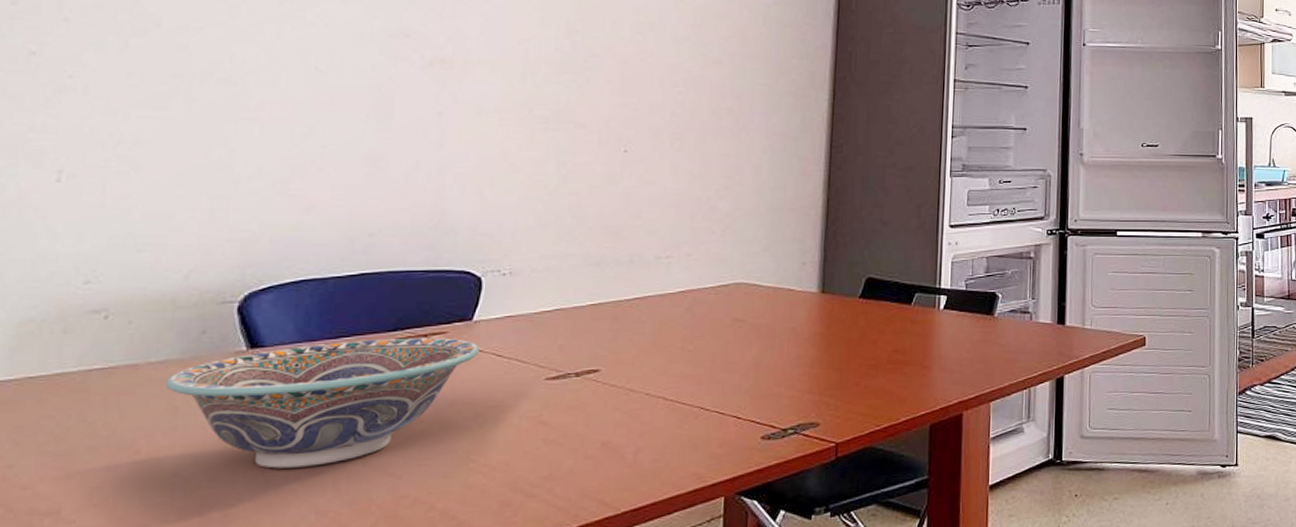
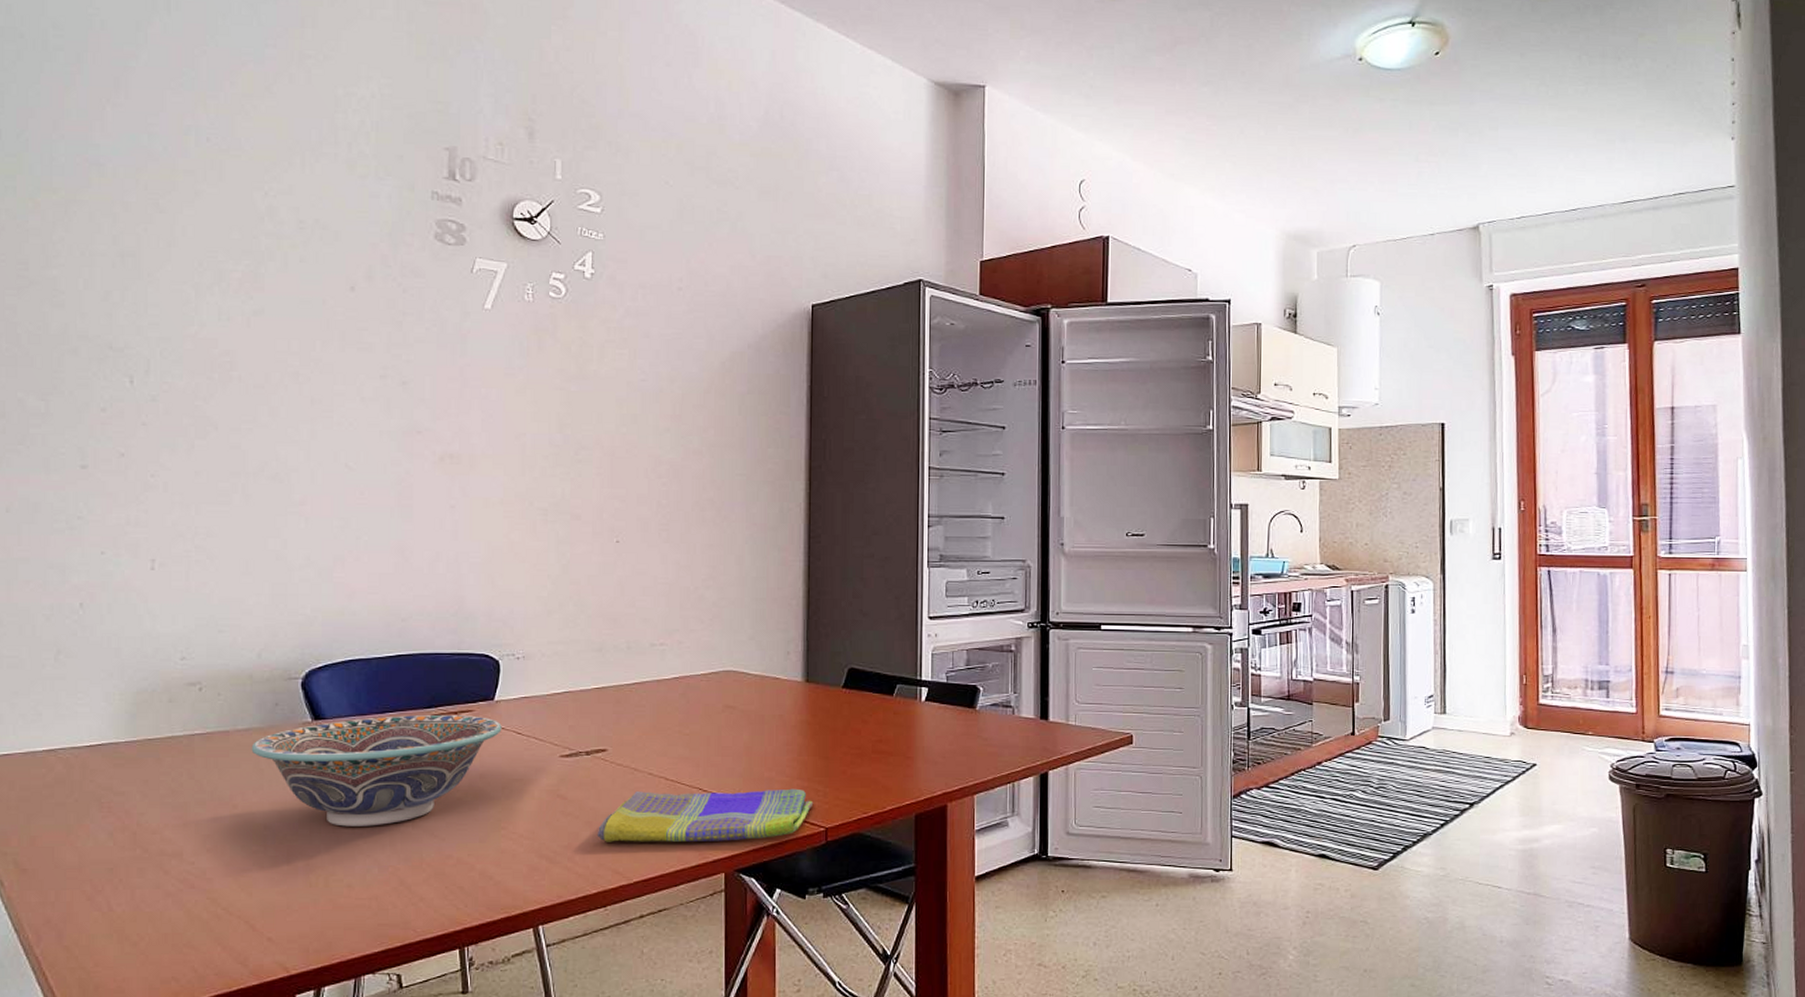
dish towel: none [583,403,824,470] -> present [598,788,814,842]

